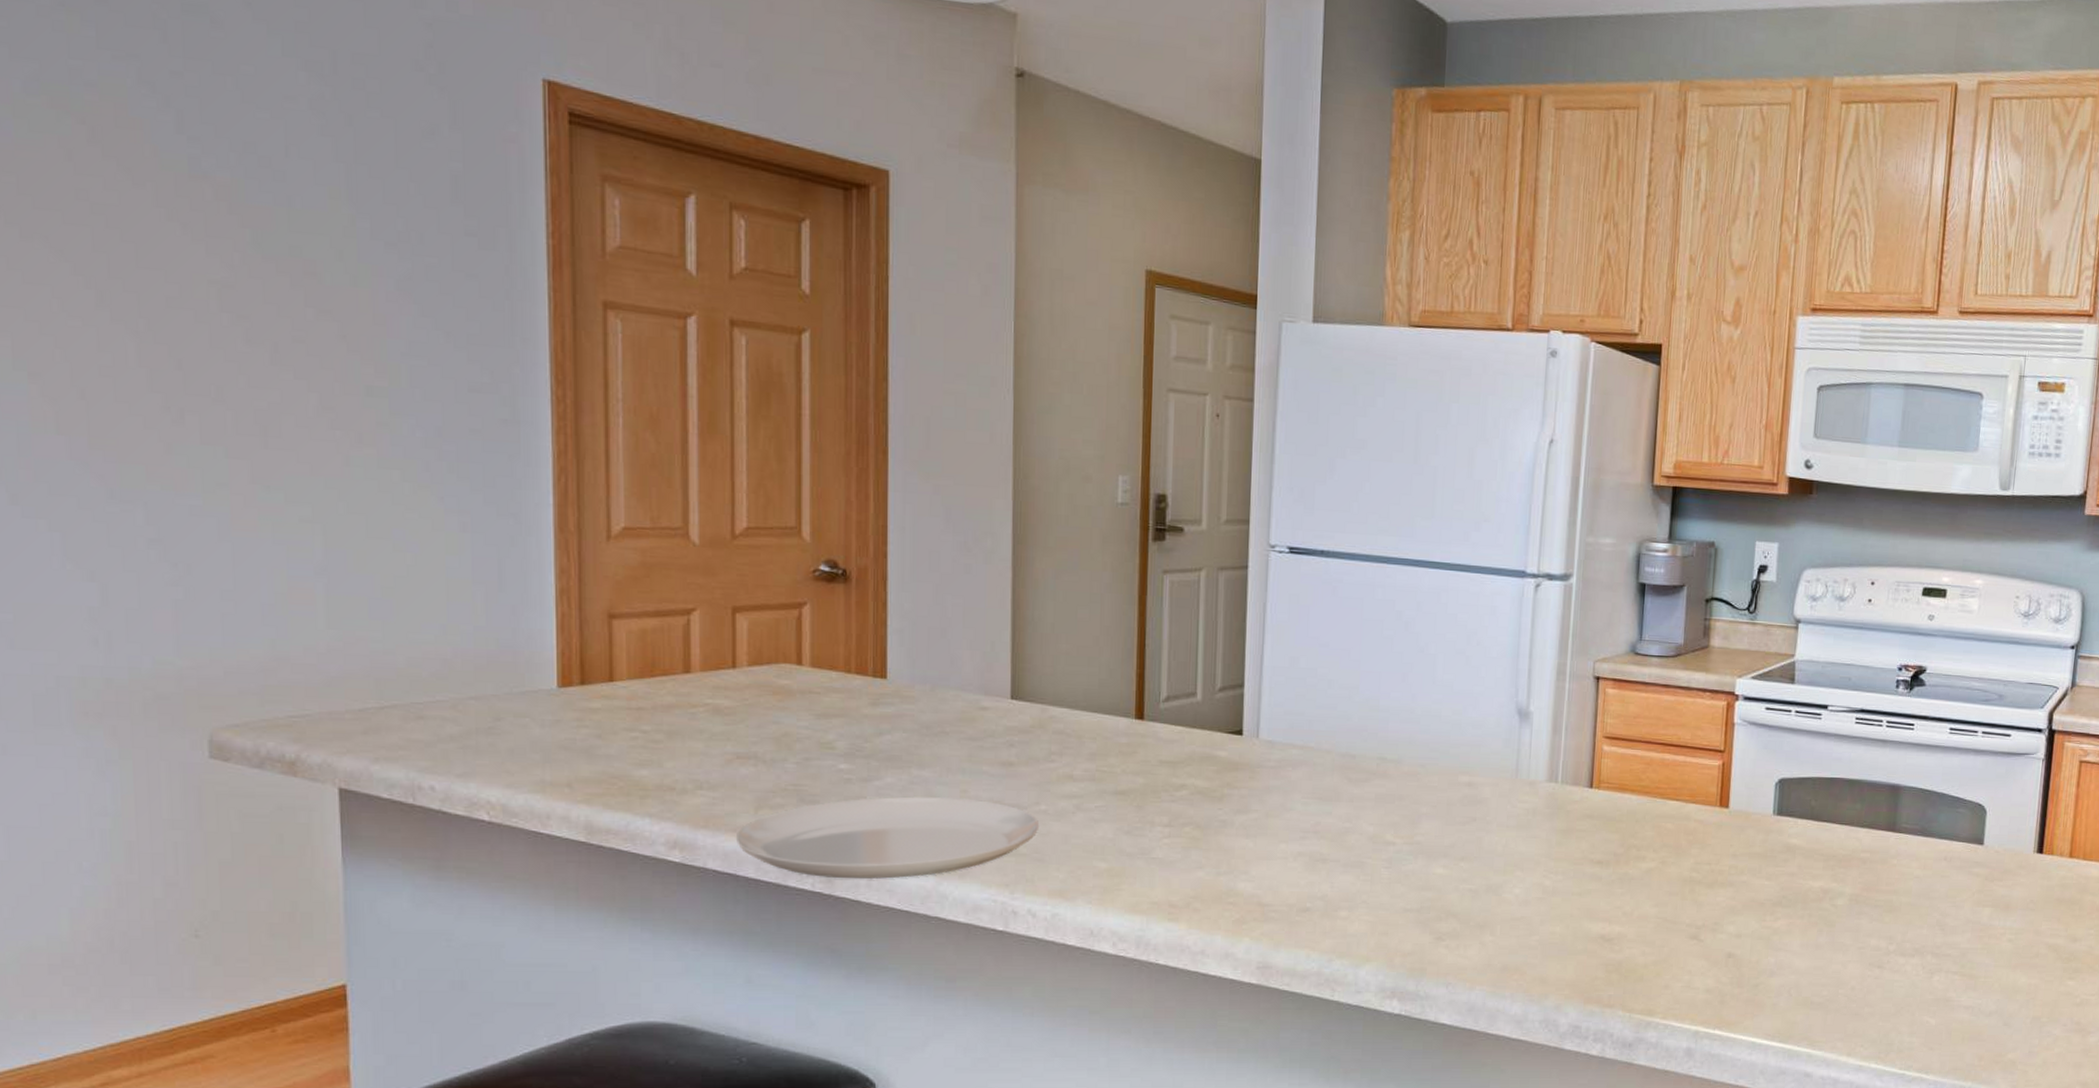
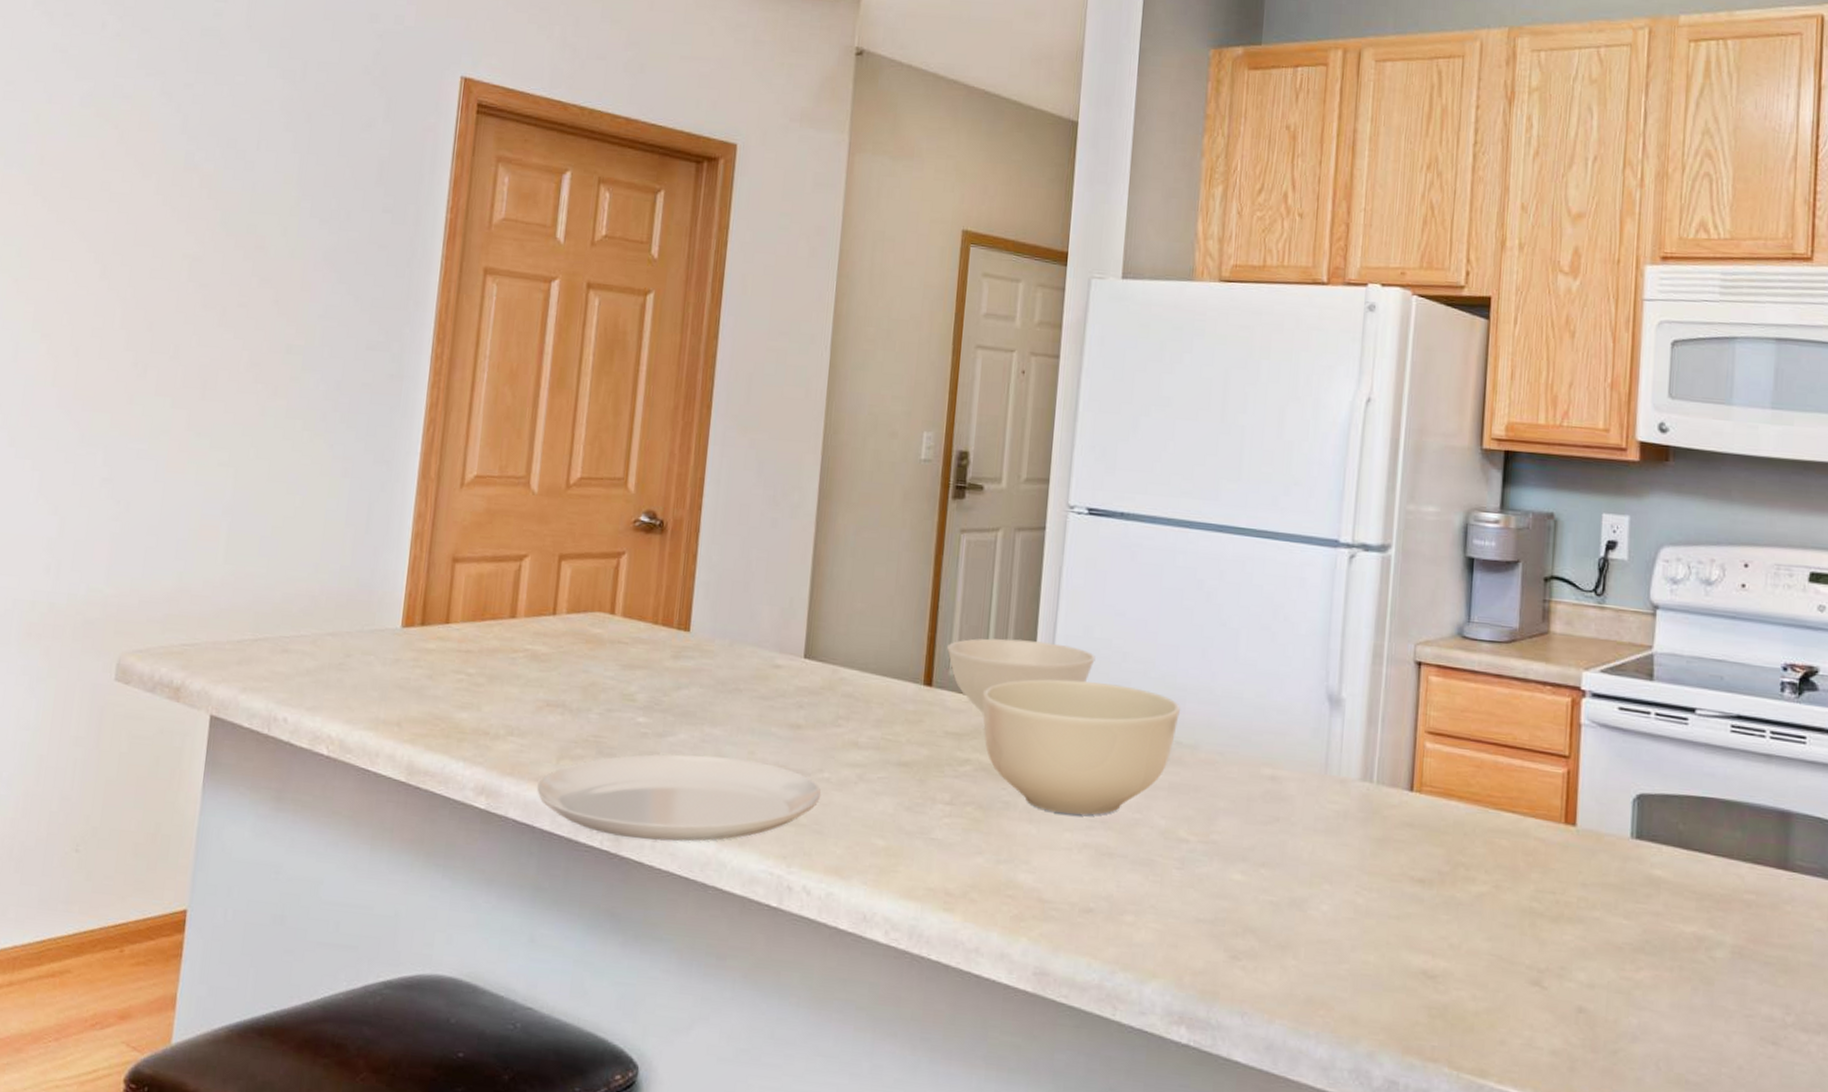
bowl: none [1155,672,1302,743] -> present [946,638,1096,714]
bowl: none [1194,707,1384,828] -> present [982,679,1180,816]

